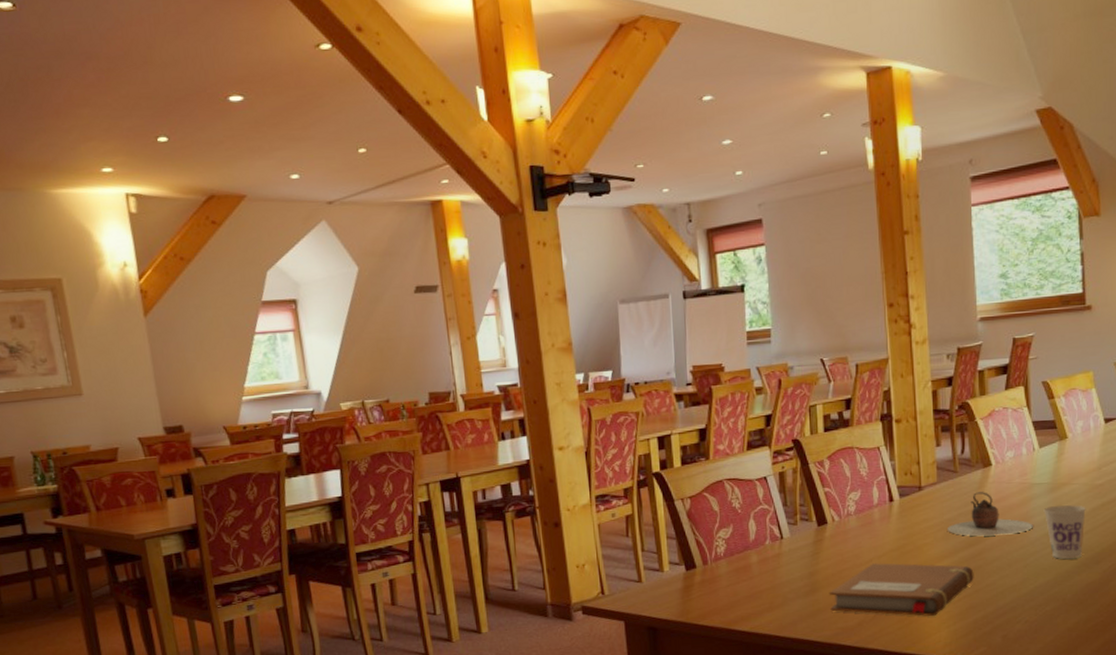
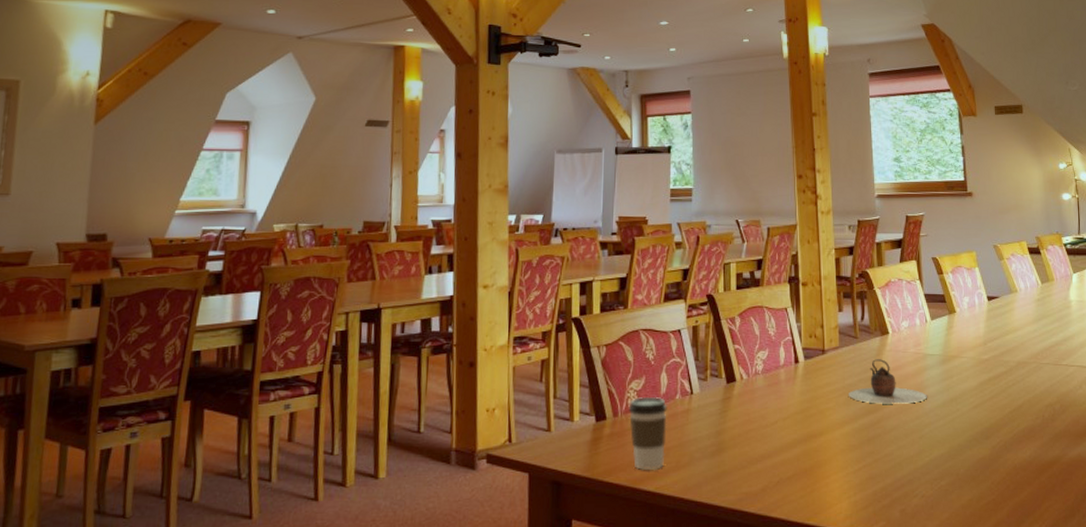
coffee cup: none [718,543,758,613] -> present [628,396,667,470]
notebook: present [828,562,974,617] -> none [734,424,873,486]
cup: present [1043,505,1086,560] -> none [936,378,975,433]

